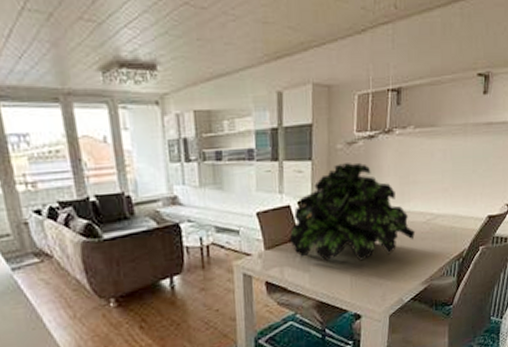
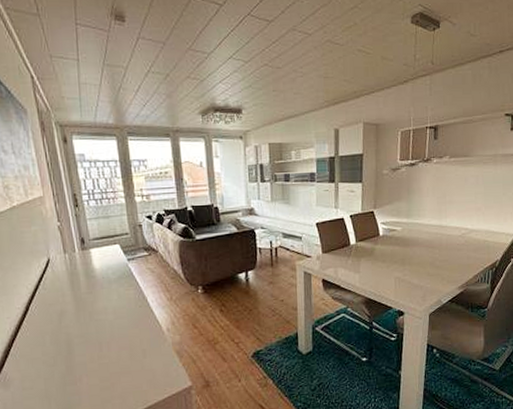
potted plant: present [289,162,416,261] -> none [342,185,452,266]

